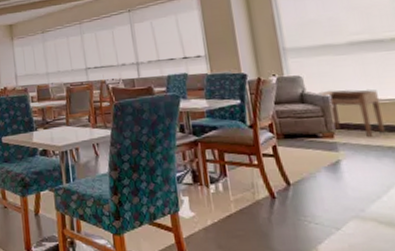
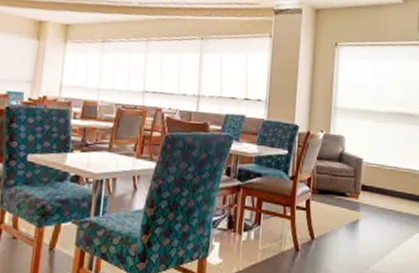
side table: present [318,89,385,138] -> none [355,153,400,202]

